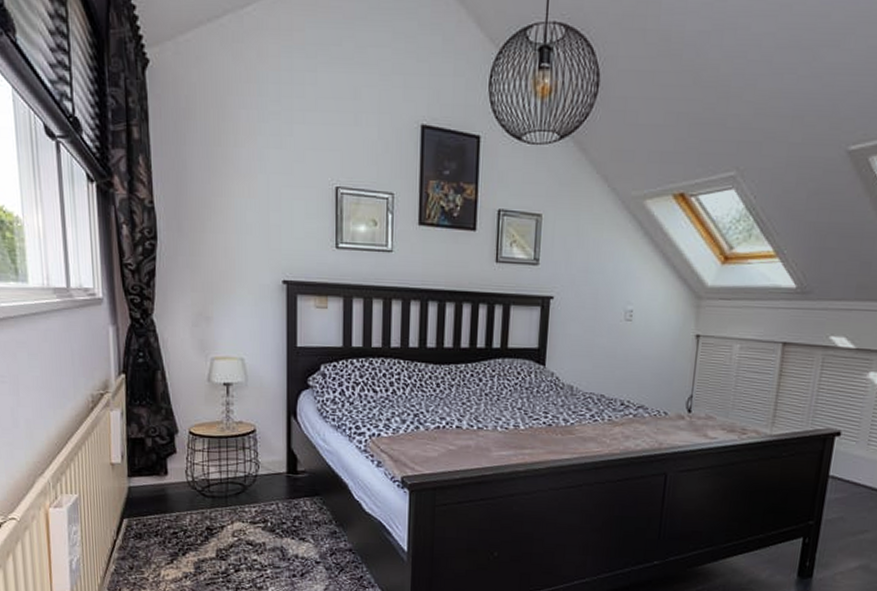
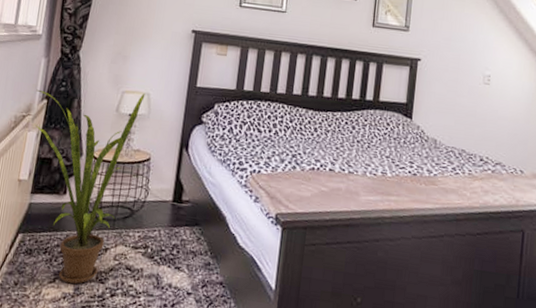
house plant: none [110,358,239,564] -> present [35,89,145,285]

